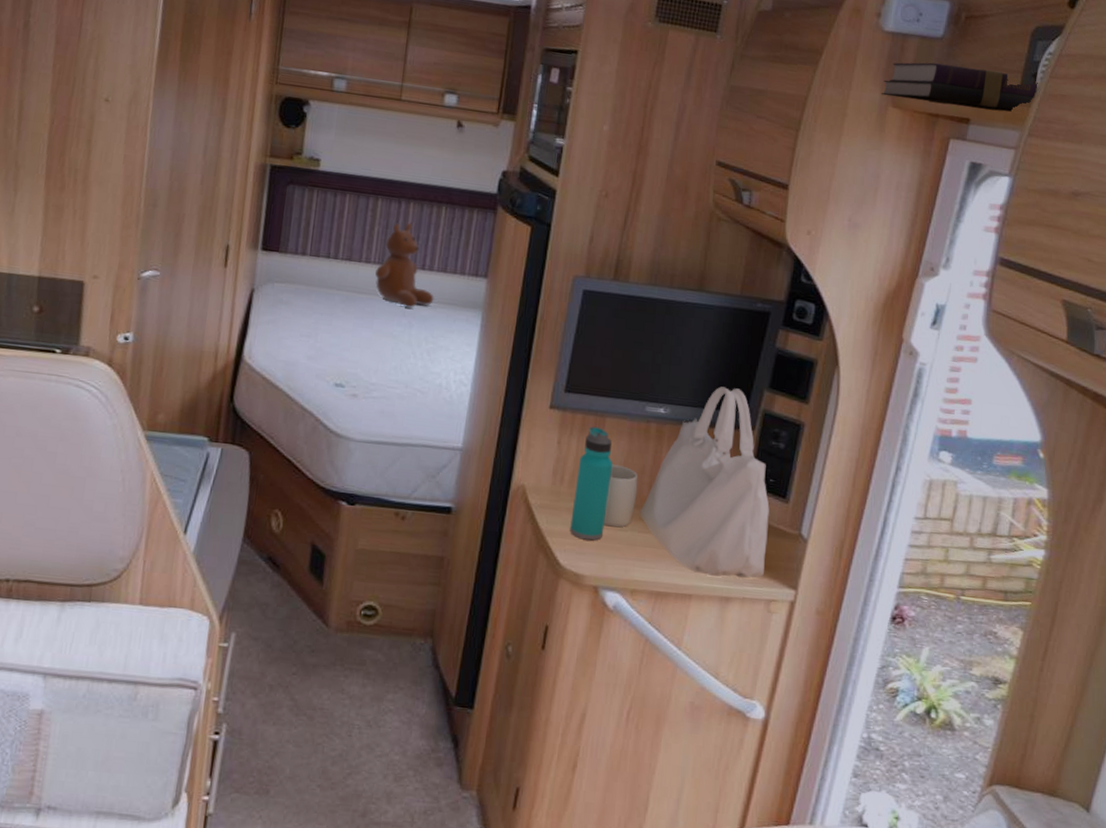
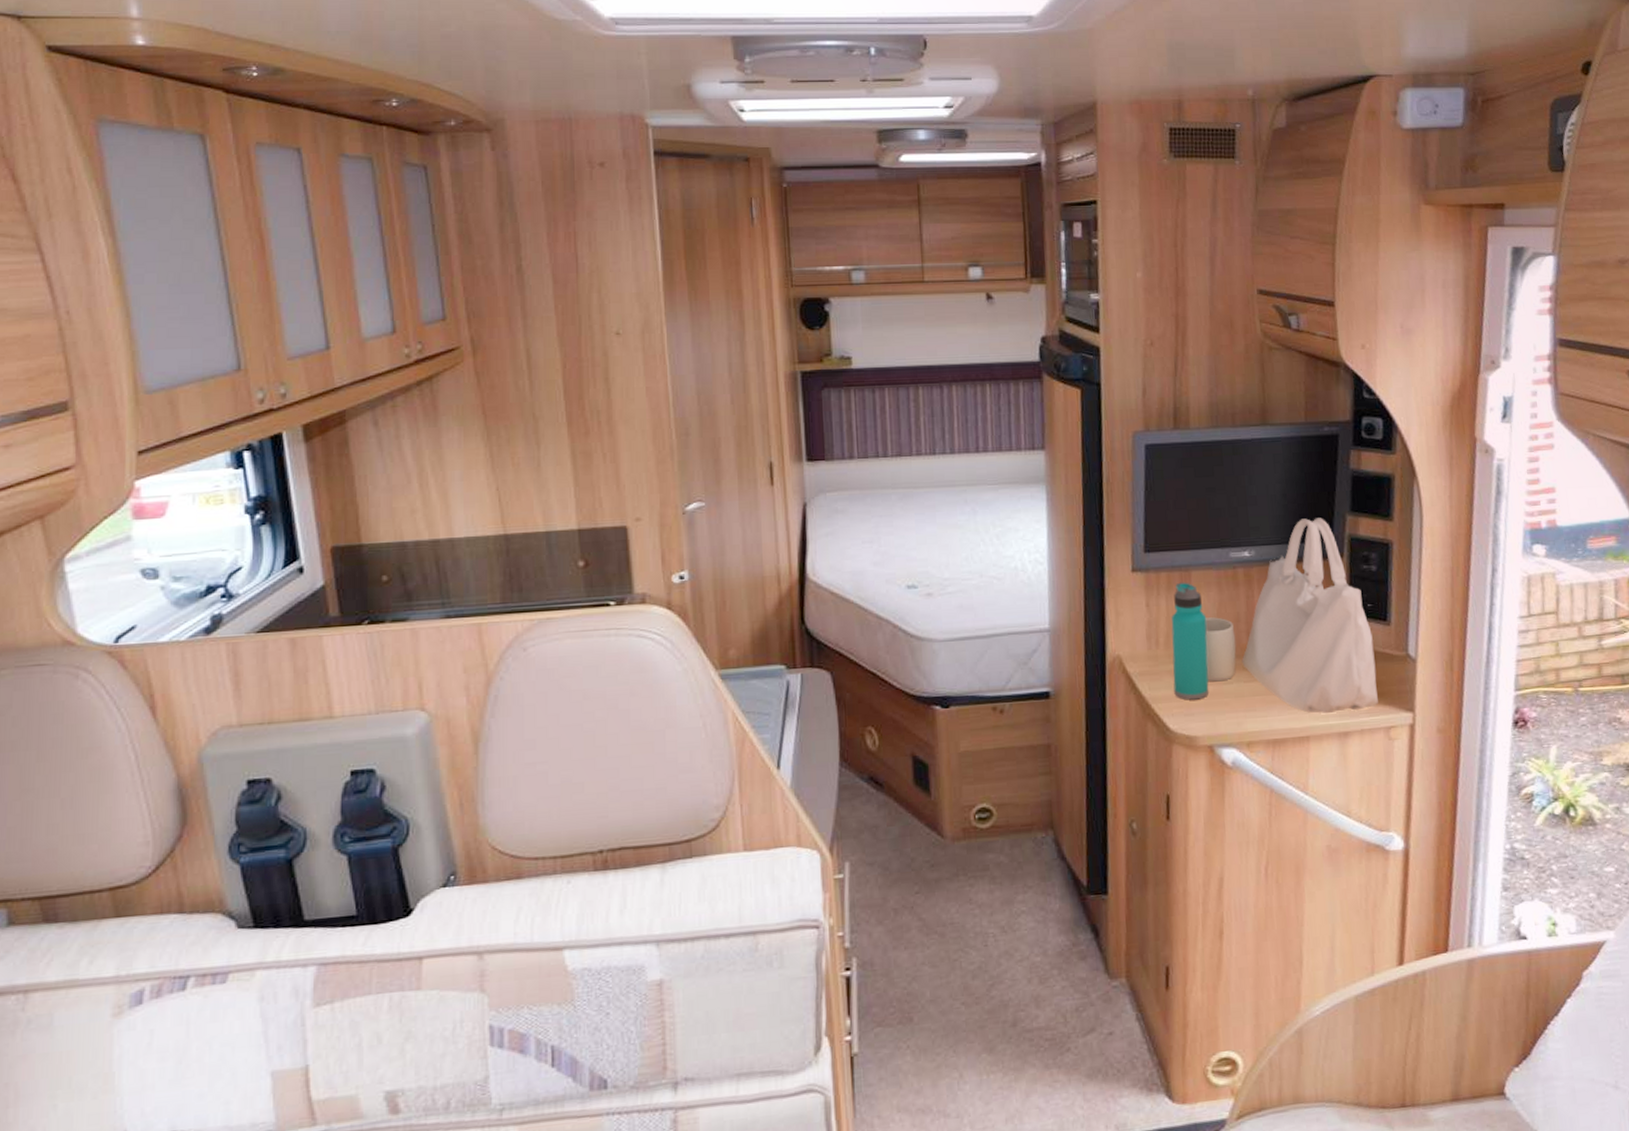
teddy bear: present [374,222,434,308] -> none [928,406,994,495]
book: present [881,62,1038,113] -> none [1410,151,1566,194]

